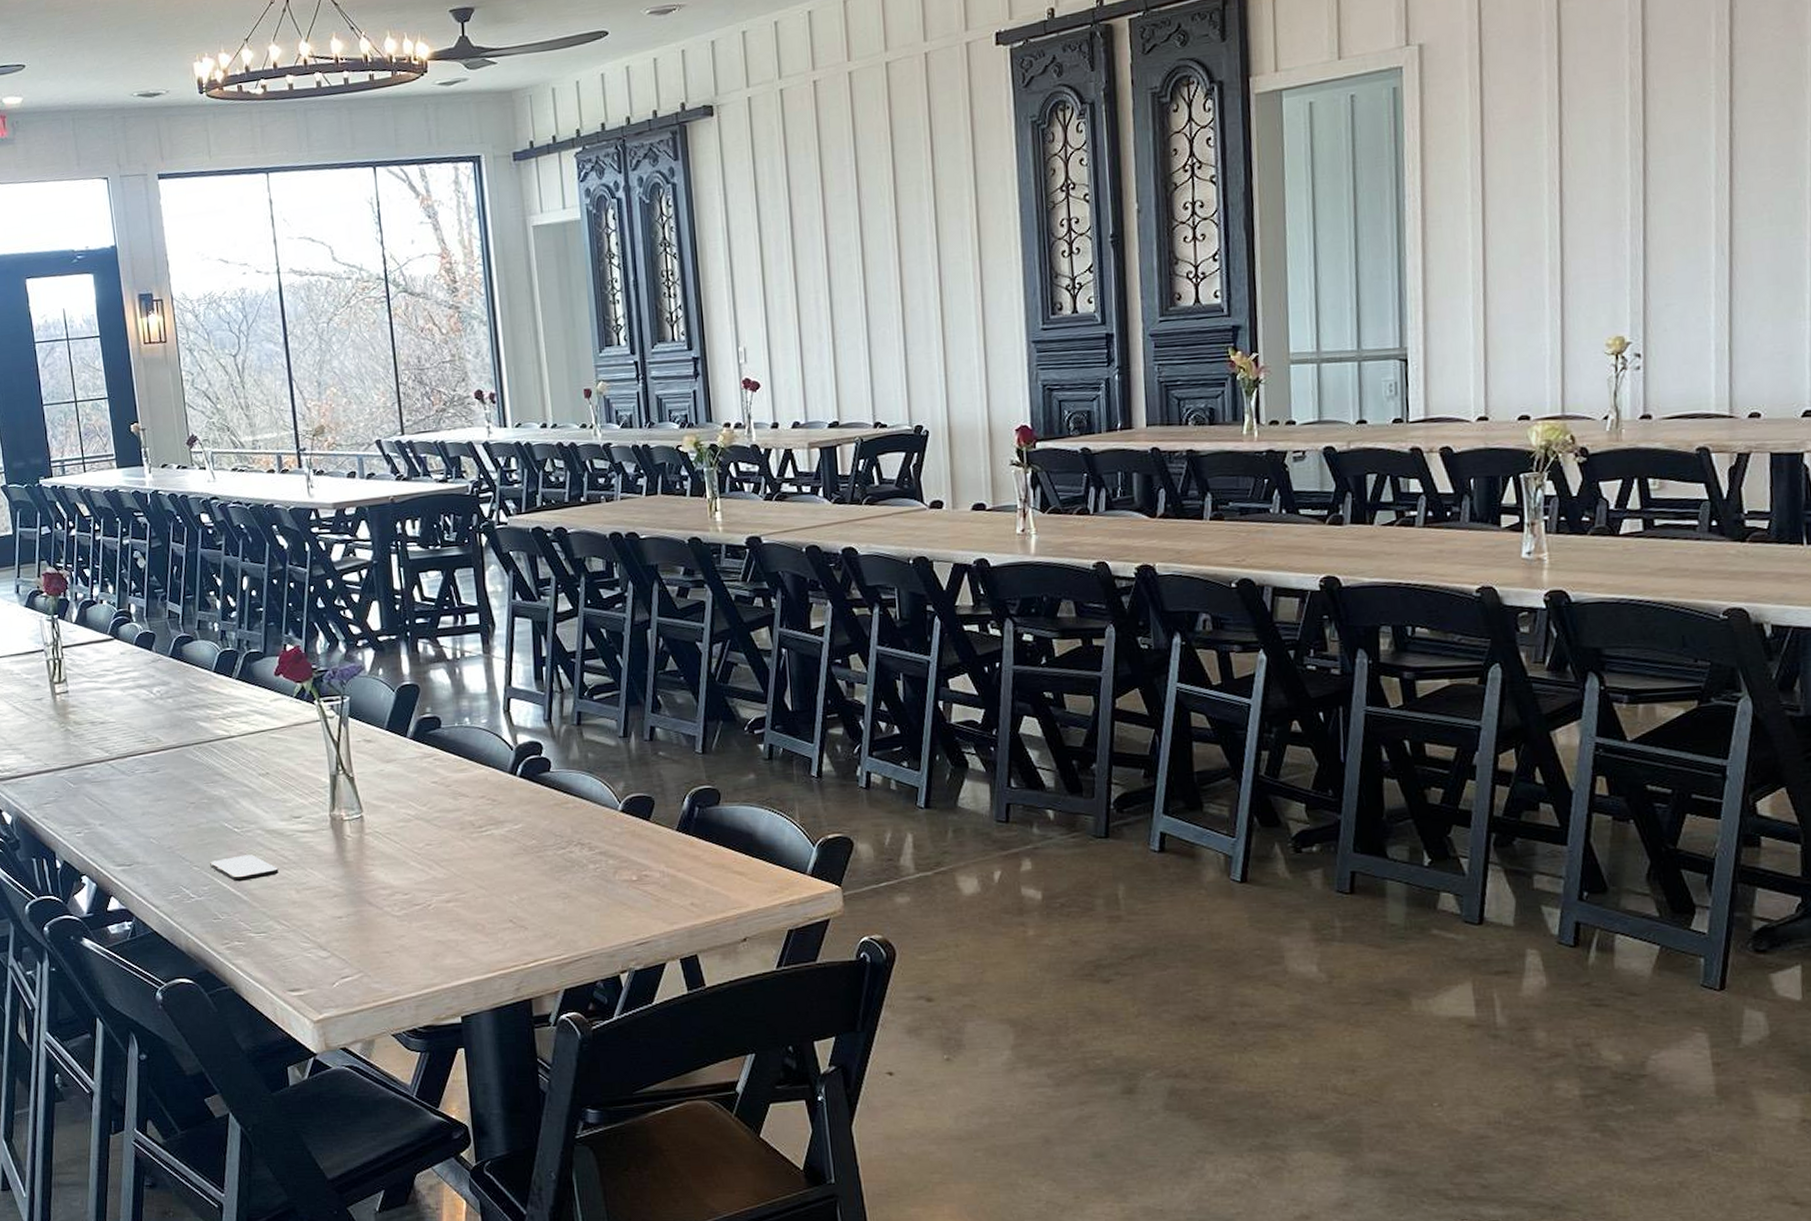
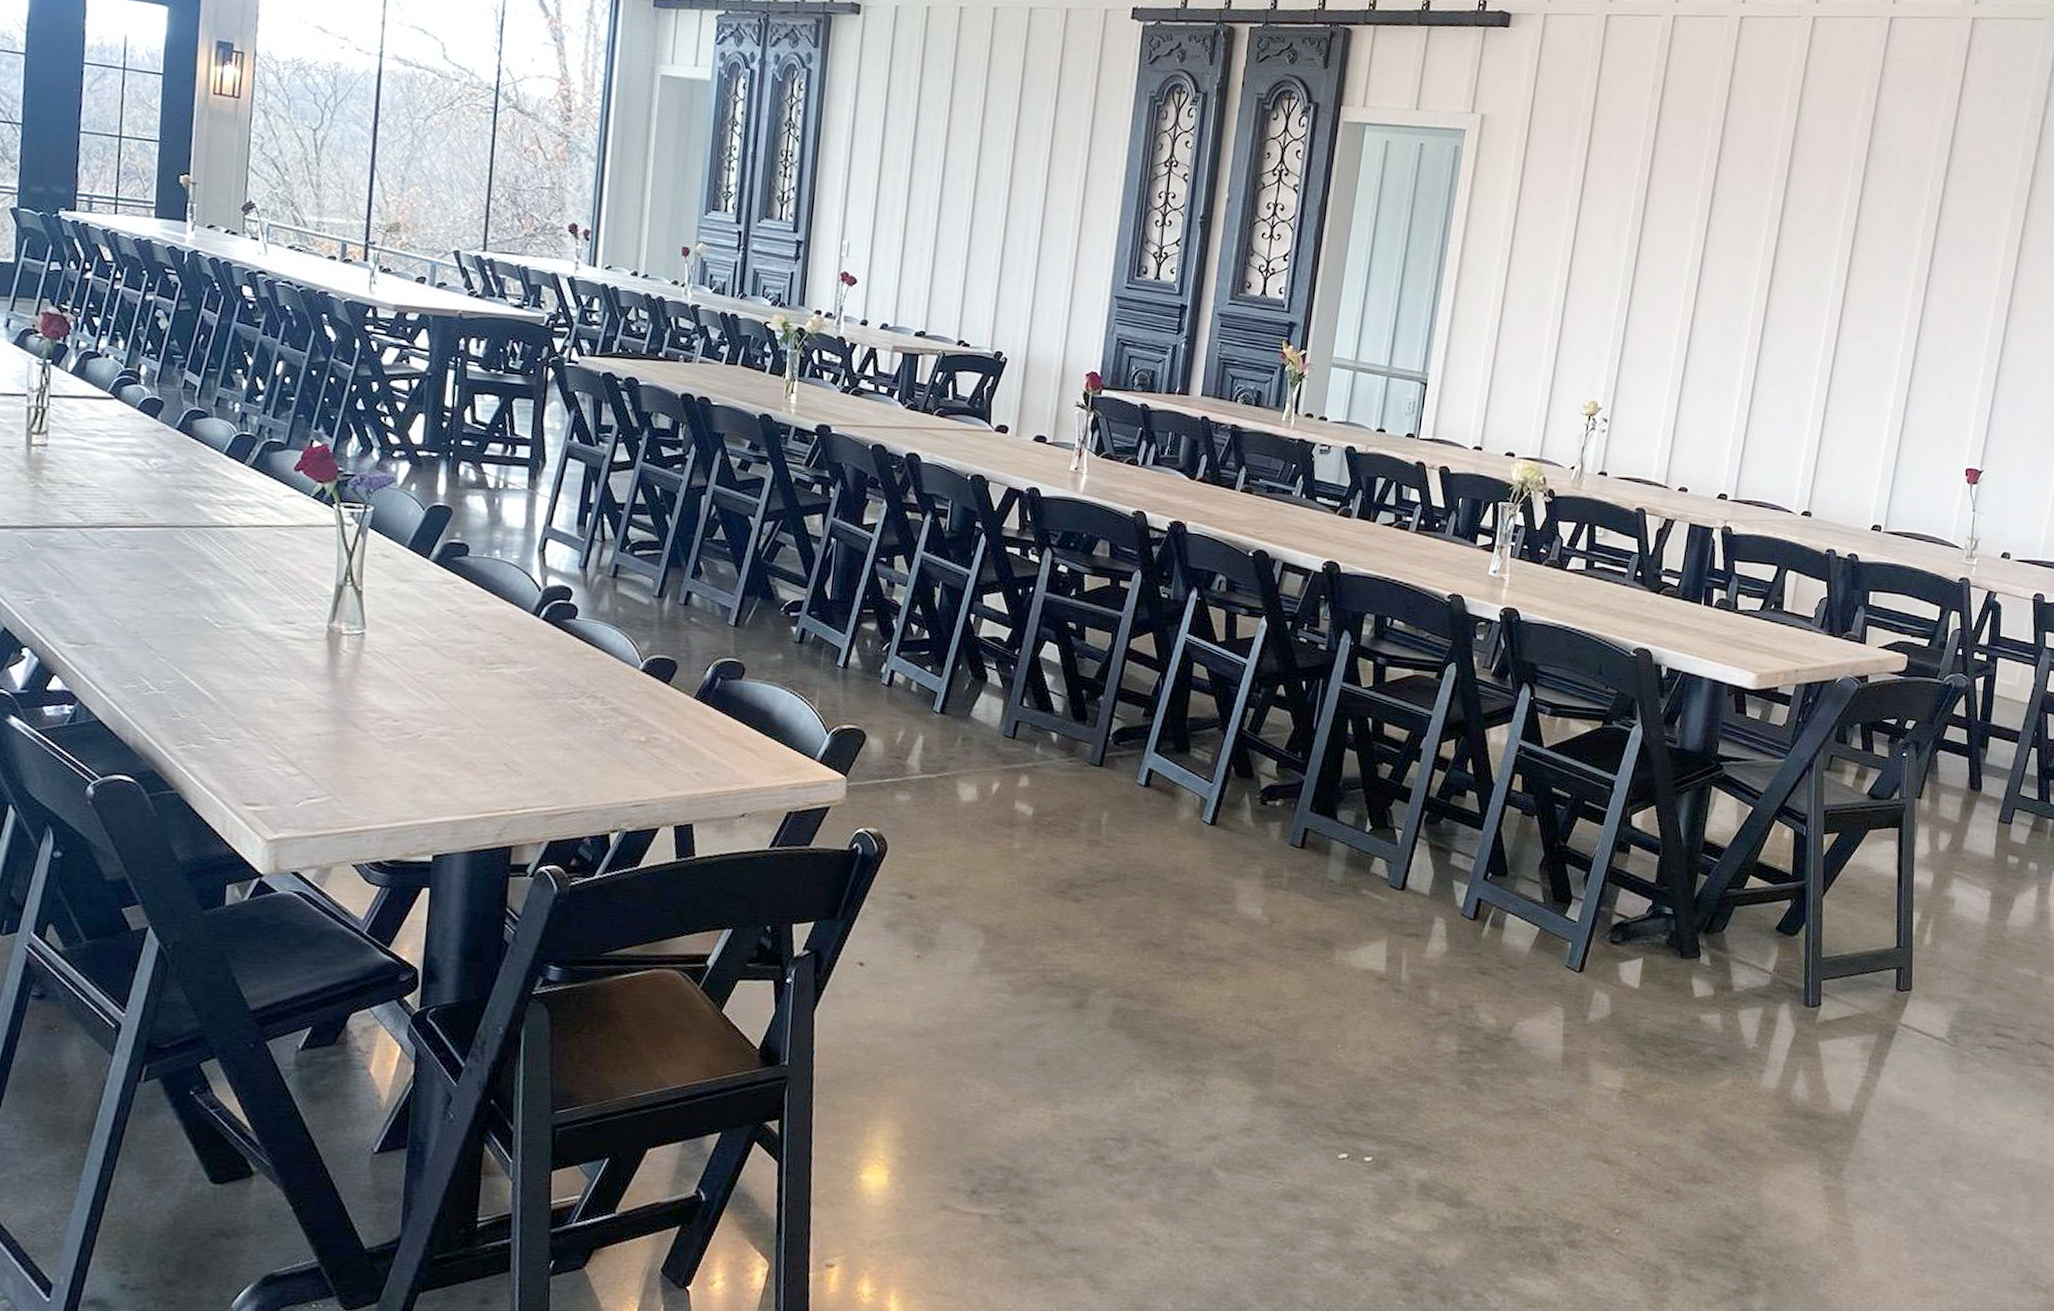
smartphone: present [210,854,279,882] -> none [179,653,258,682]

